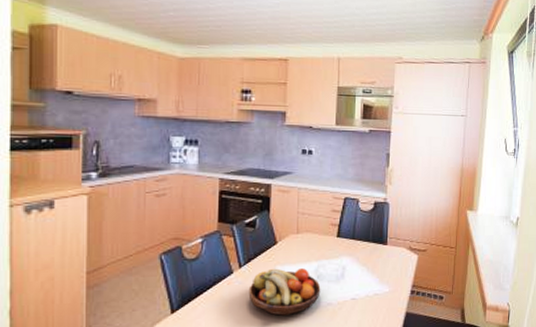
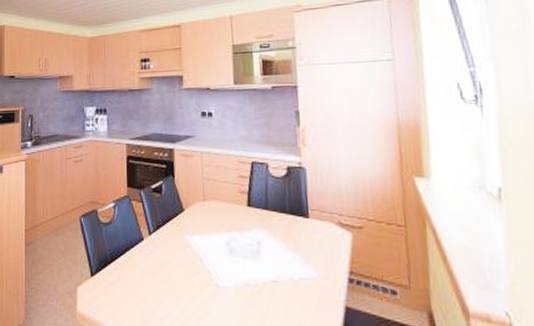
fruit bowl: present [248,268,321,316] -> none [159,238,235,293]

